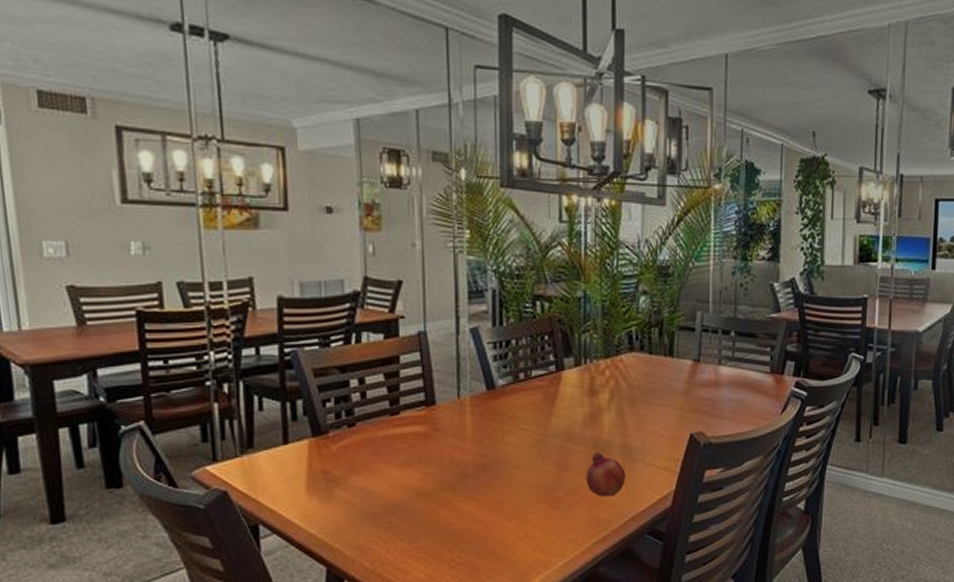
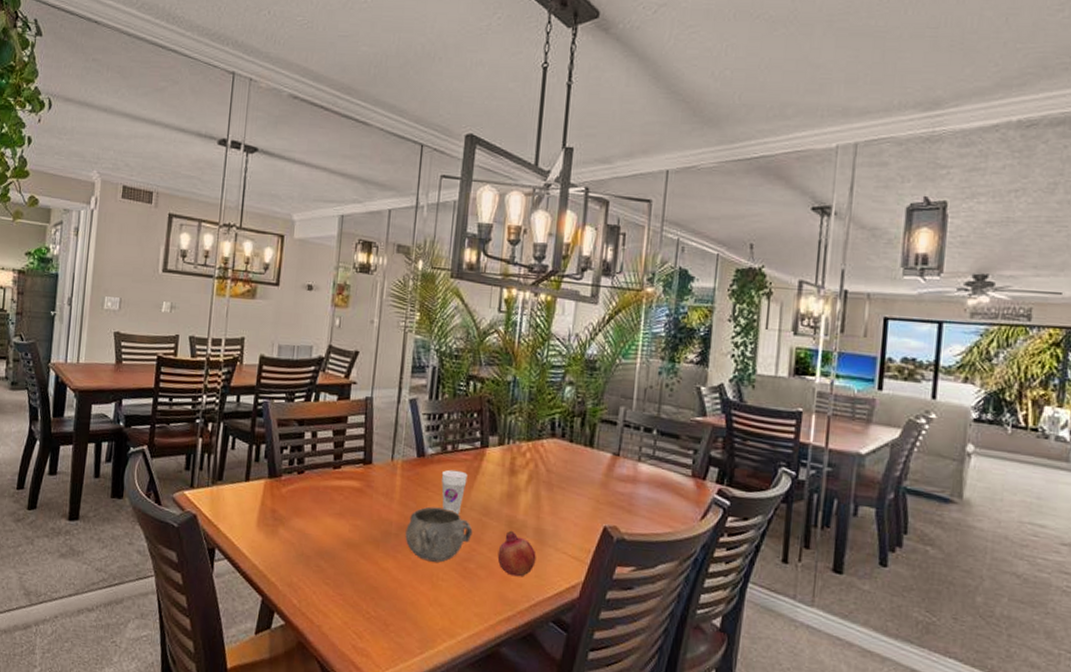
decorative bowl: none [484,440,557,497] -> present [405,506,473,563]
cup: none [516,398,545,445] -> present [441,469,468,515]

